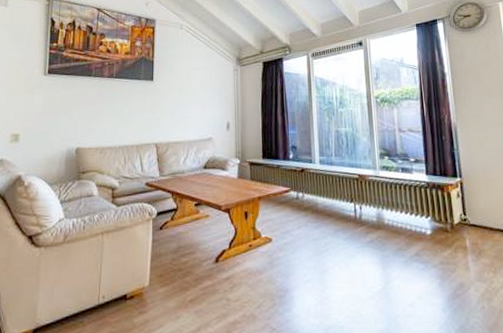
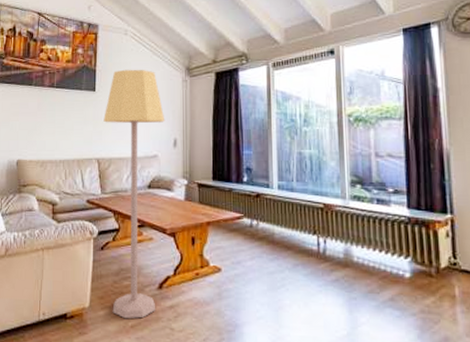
lamp: none [161,60,219,295] -> present [103,69,165,319]

